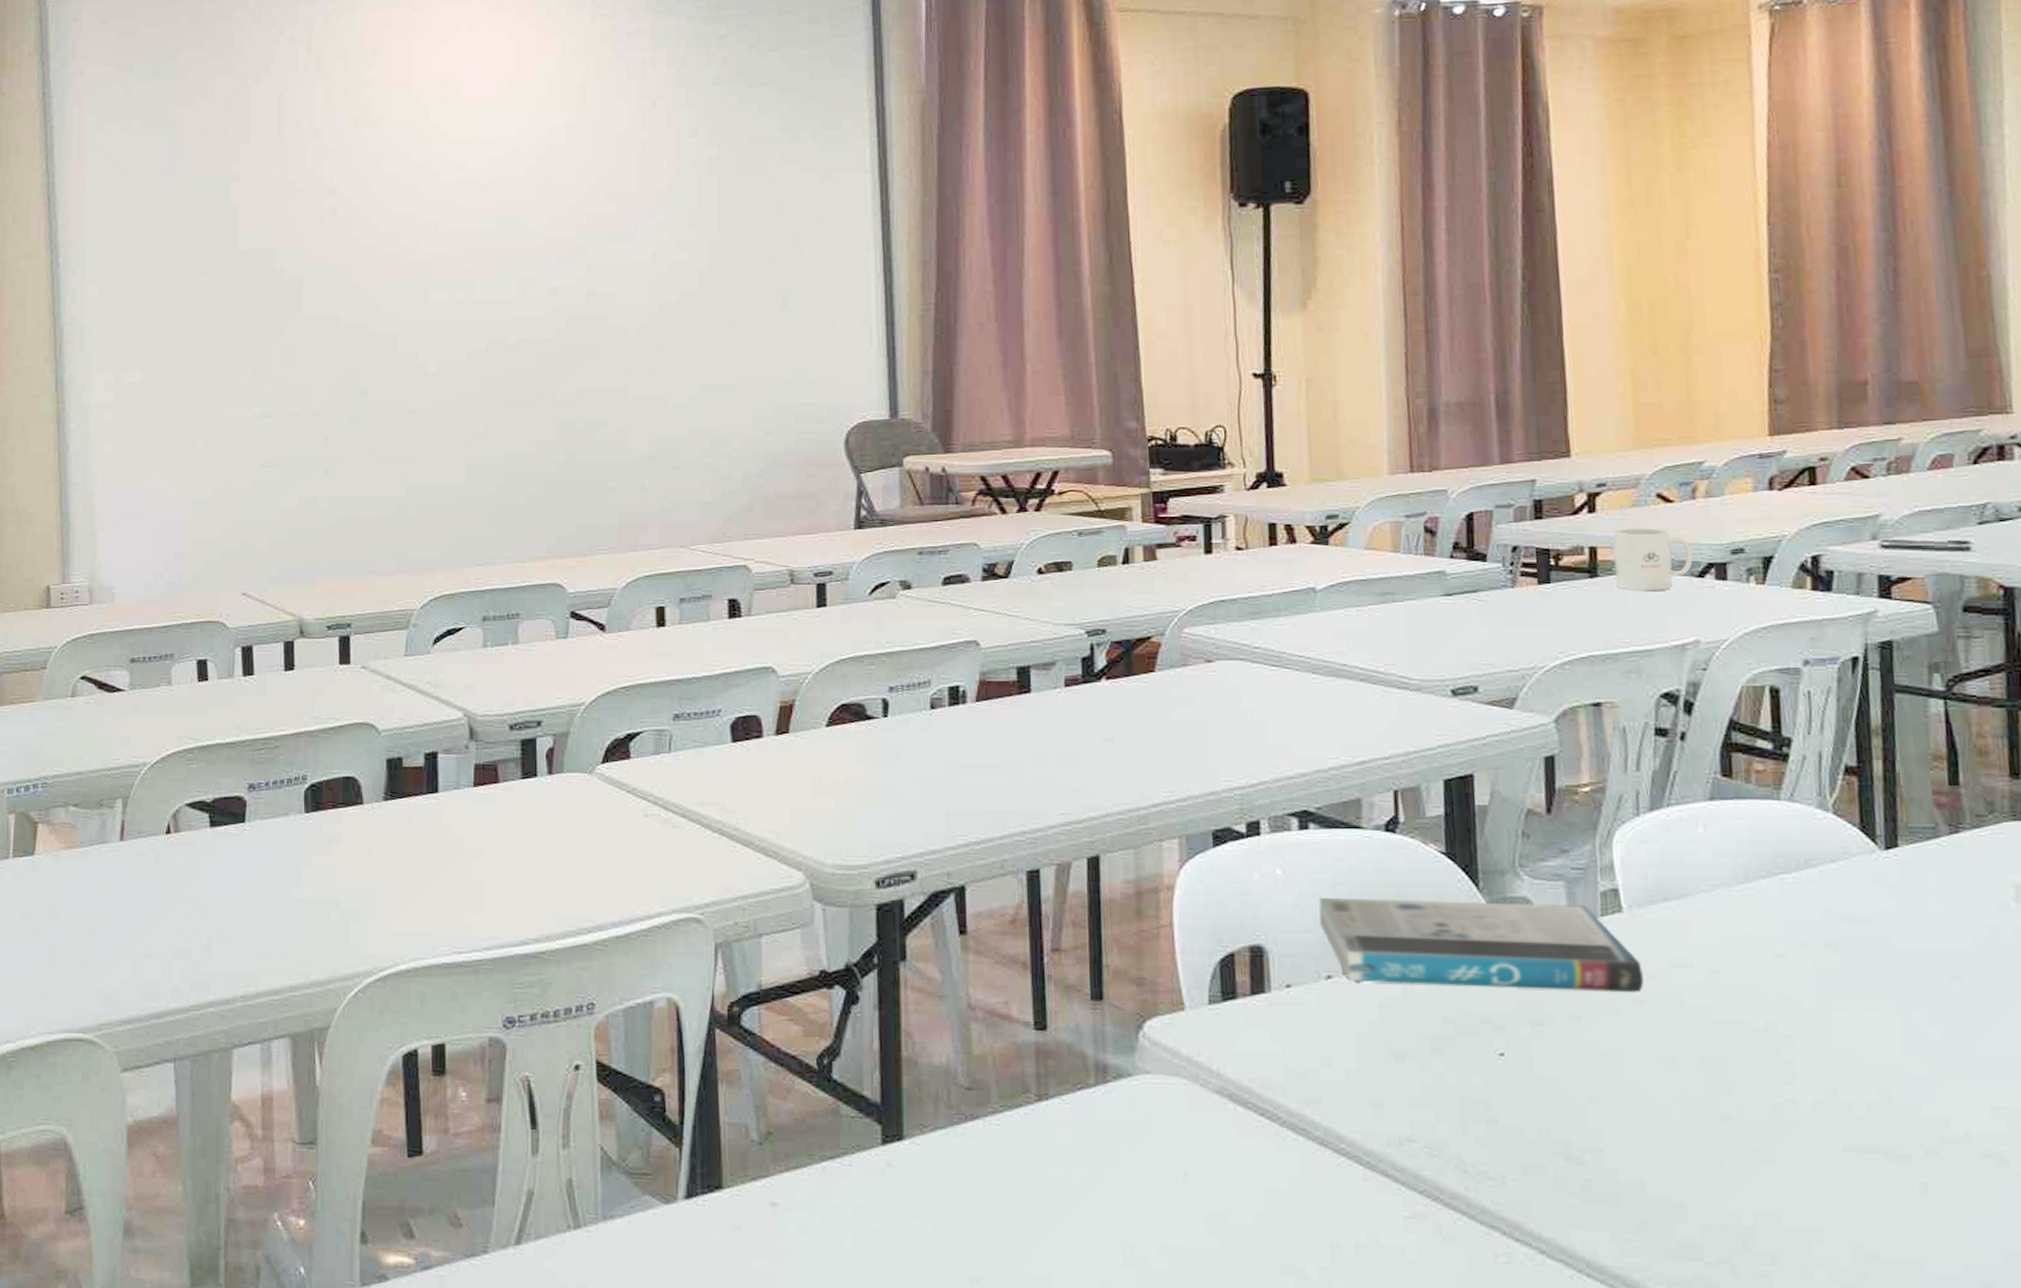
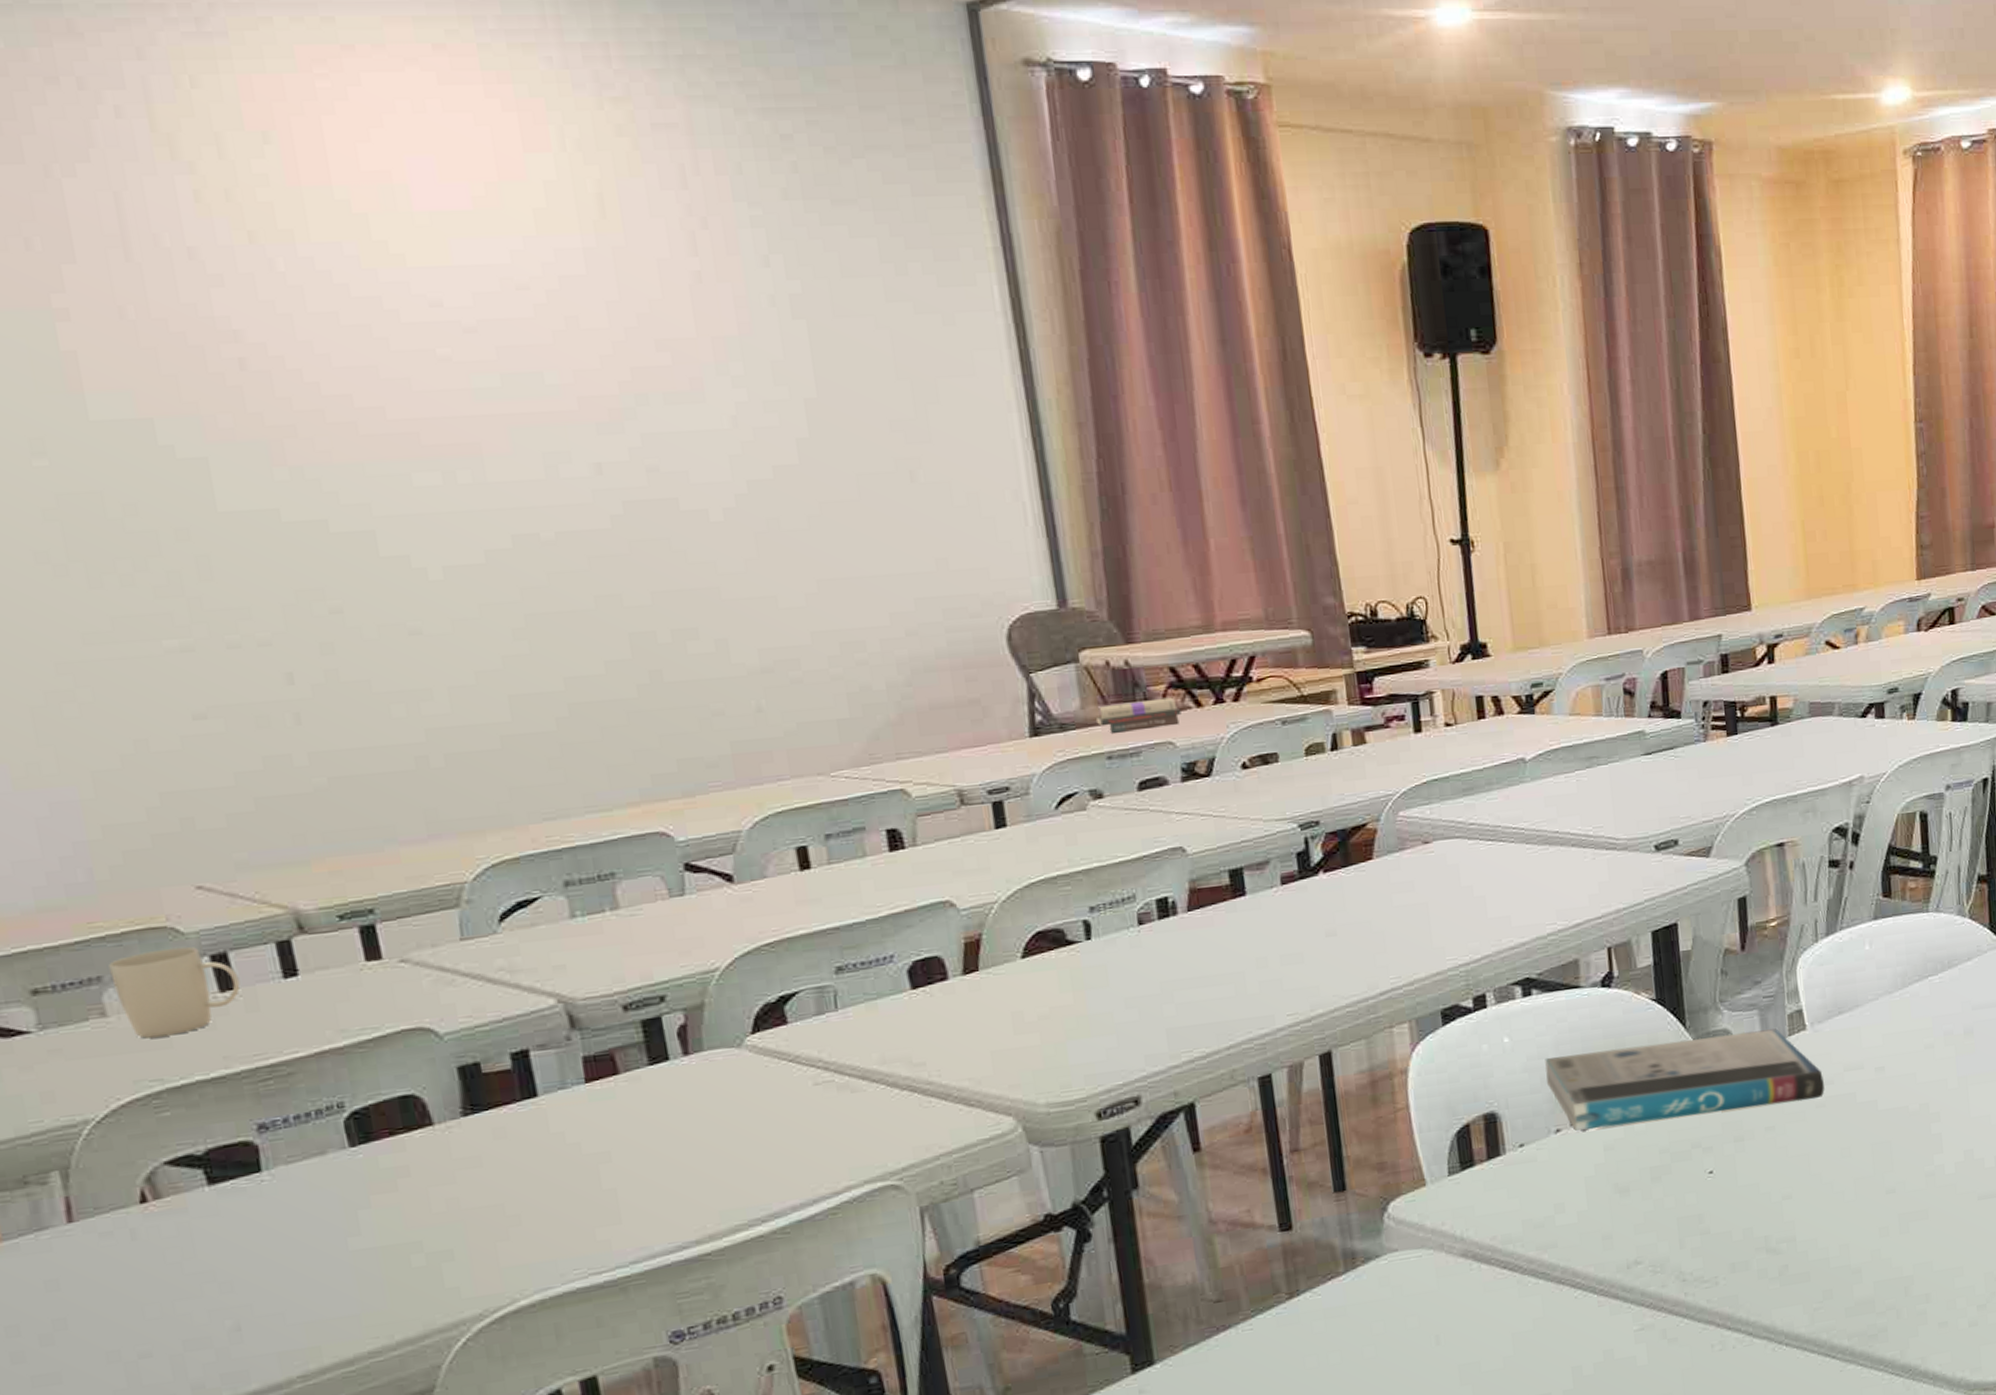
mug: none [179,638,257,705] -> present [108,946,241,1039]
books: none [911,503,987,531] -> present [1095,697,1181,733]
mug: present [1613,528,1694,592] -> none [1790,674,1857,735]

